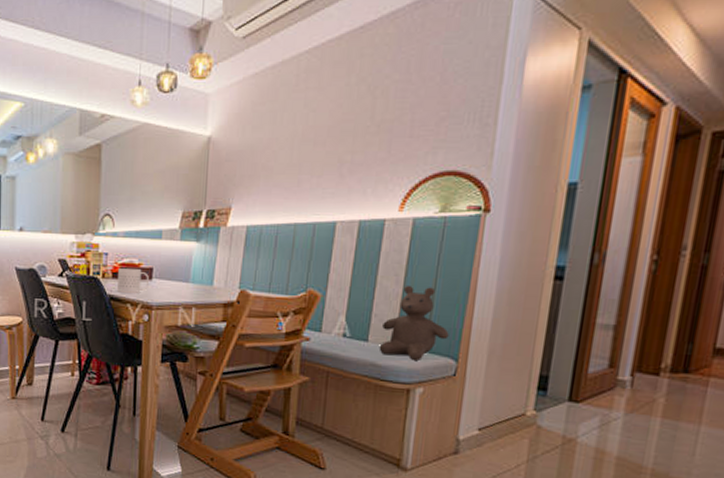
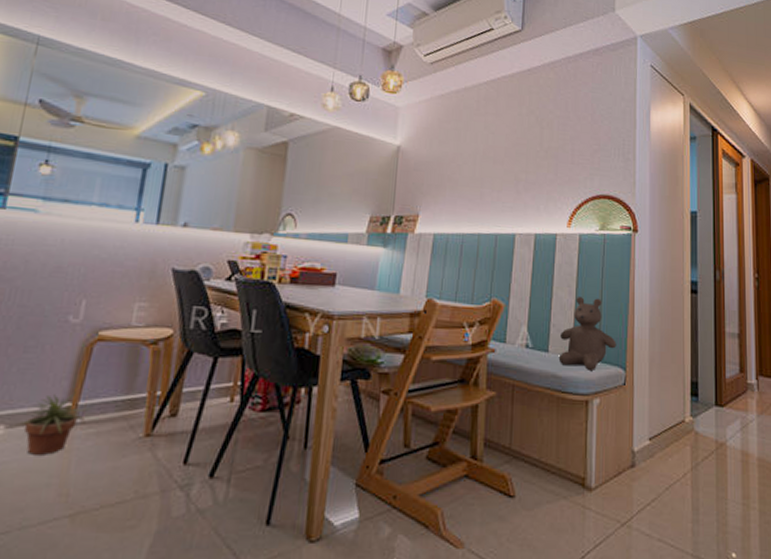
mug: present [117,268,149,294] -> none [295,273,331,302]

